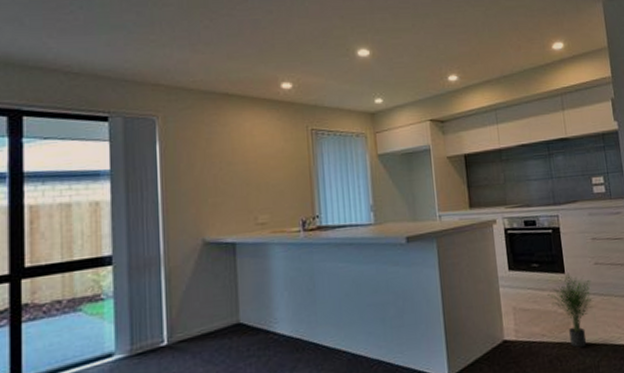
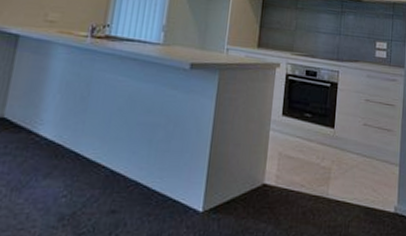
potted plant: present [547,273,594,348] -> none [314,128,356,205]

